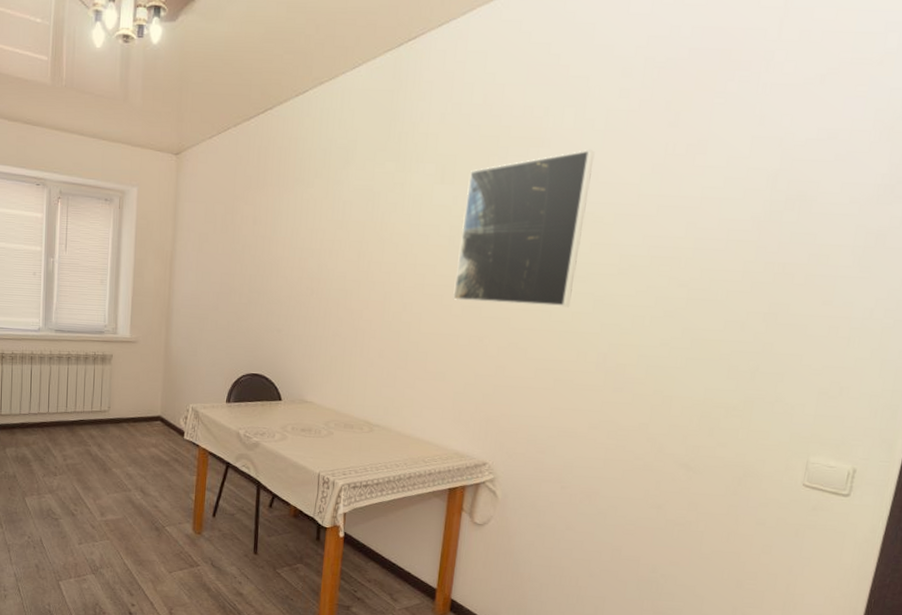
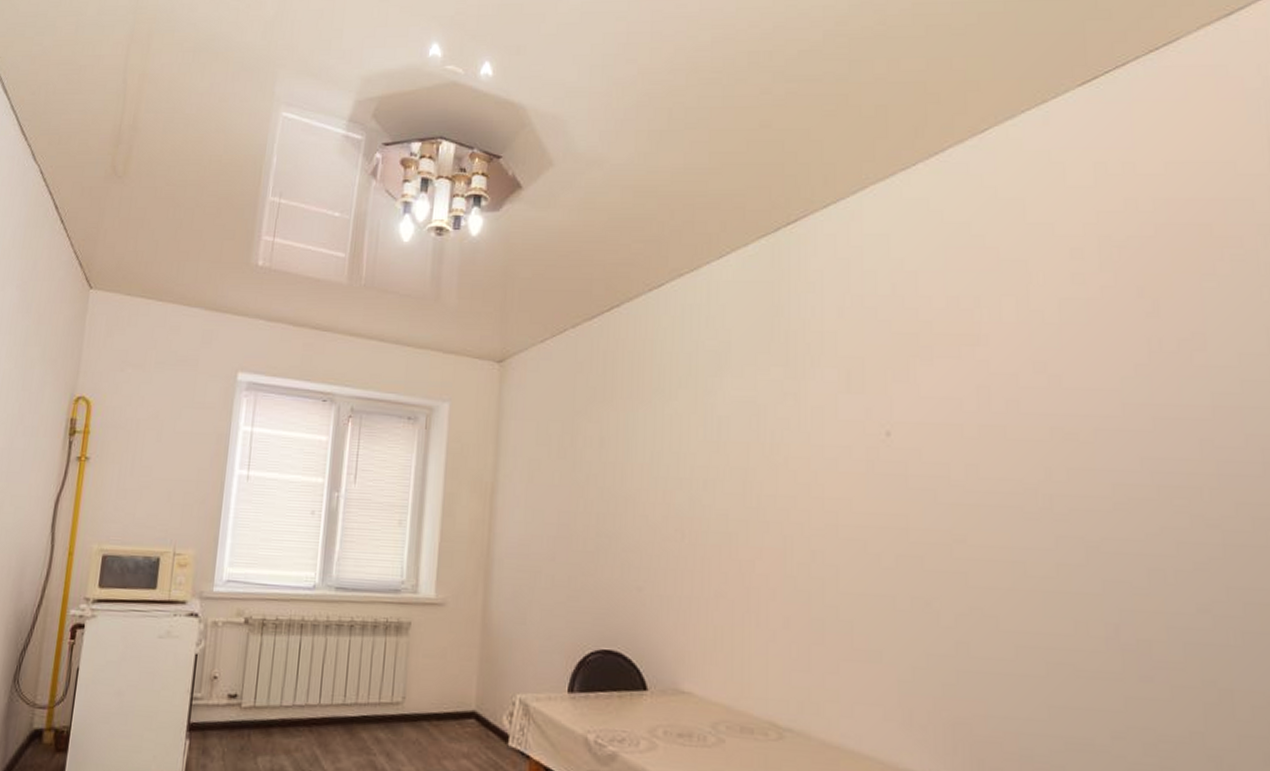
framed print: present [452,150,595,308] -> none [879,348,1053,557]

